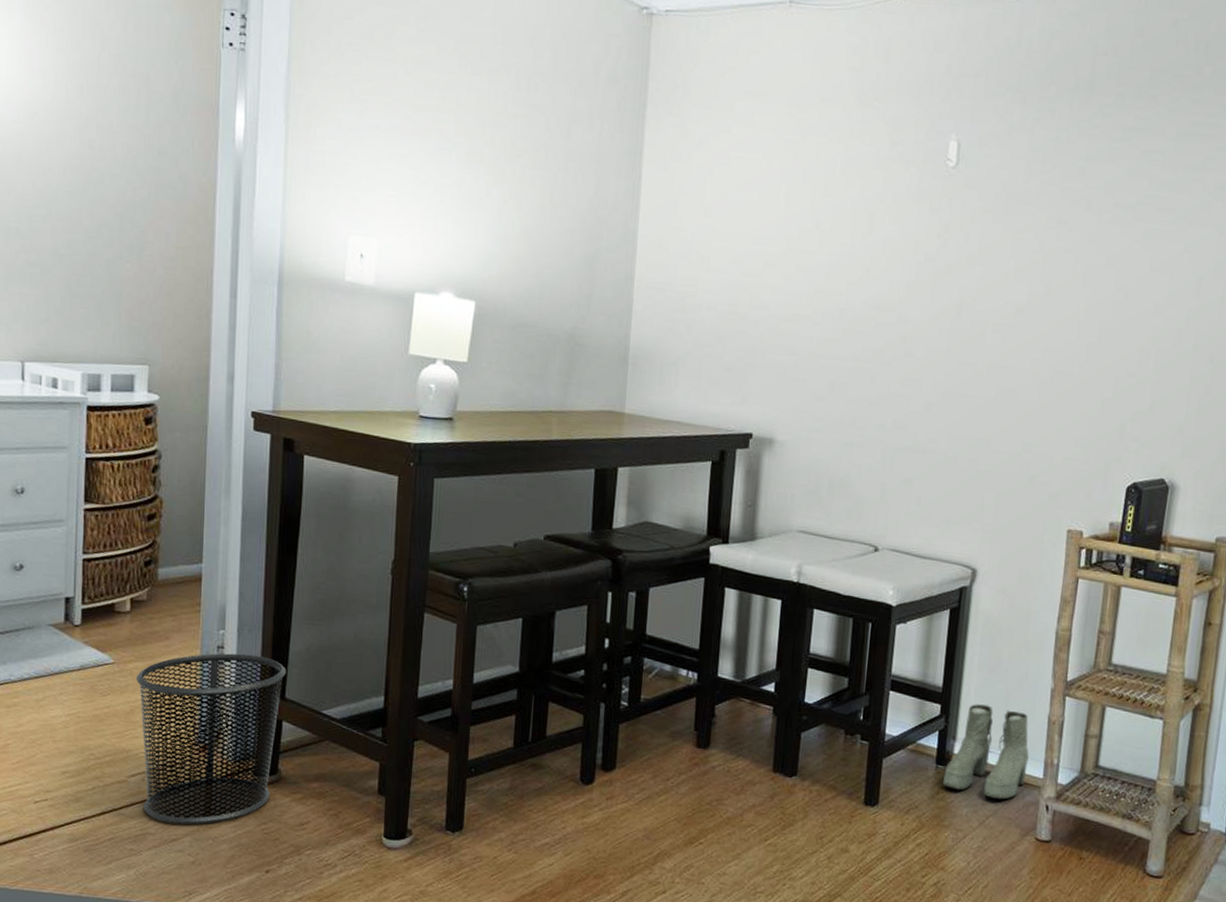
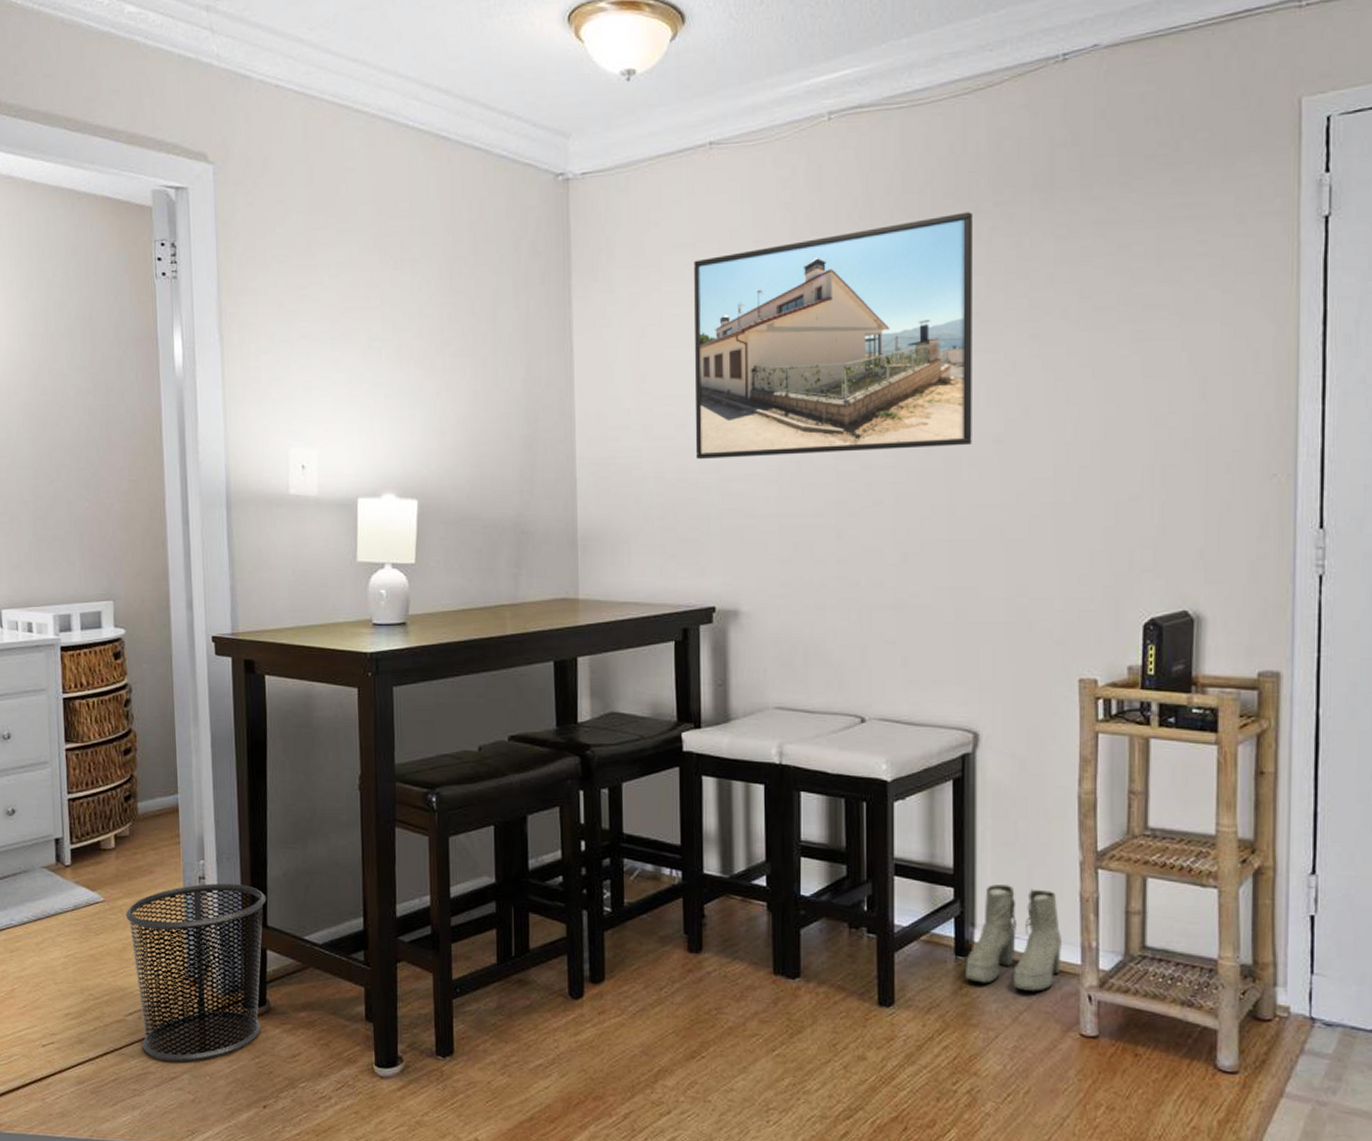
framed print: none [748,101,1020,312] -> present [694,212,972,460]

